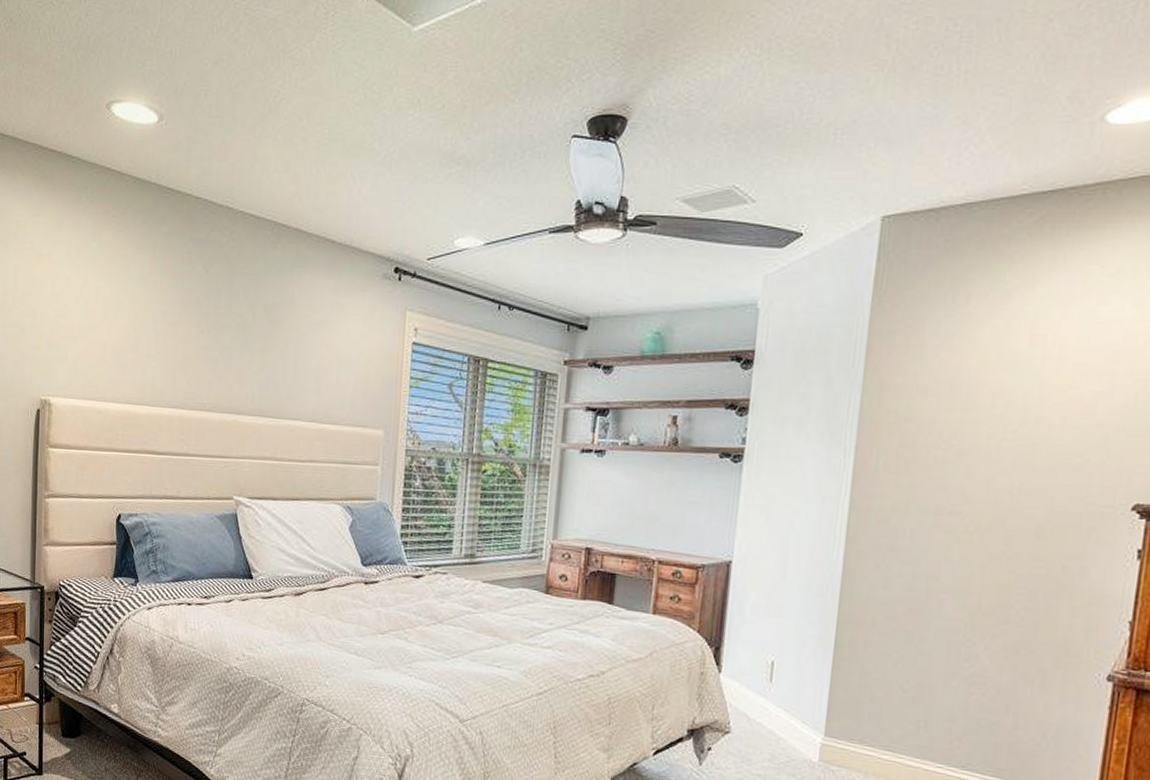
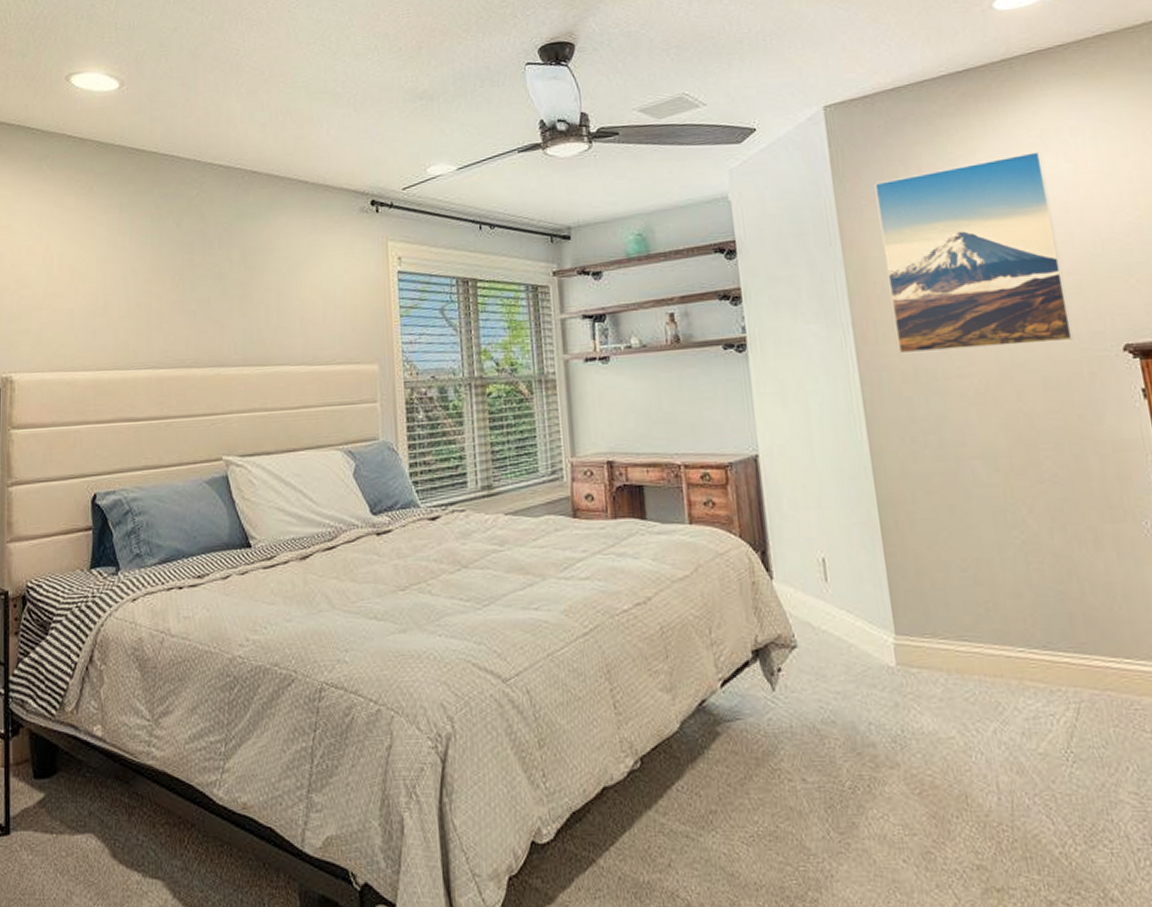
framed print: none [896,290,1109,494] -> present [874,150,1074,354]

